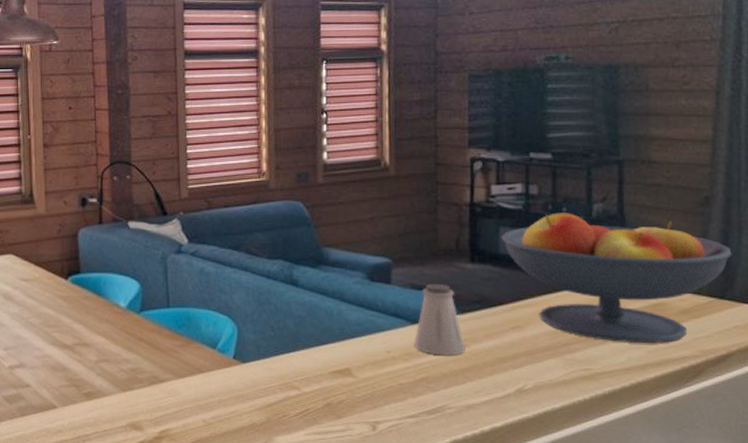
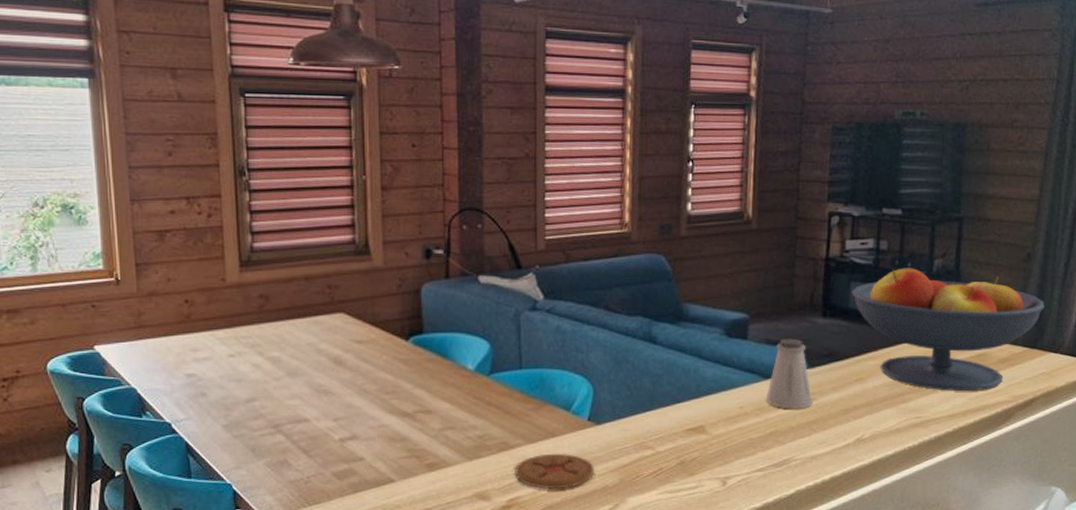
coaster: none [164,389,241,424] -> present [513,453,594,490]

